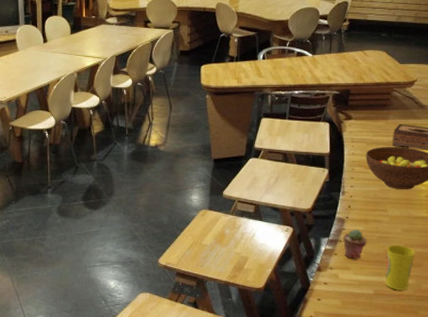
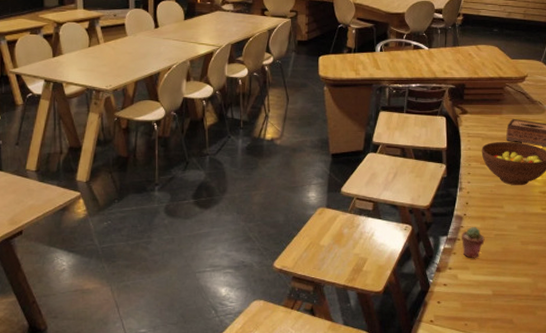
cup: present [385,244,416,291] -> none [503,242,532,291]

